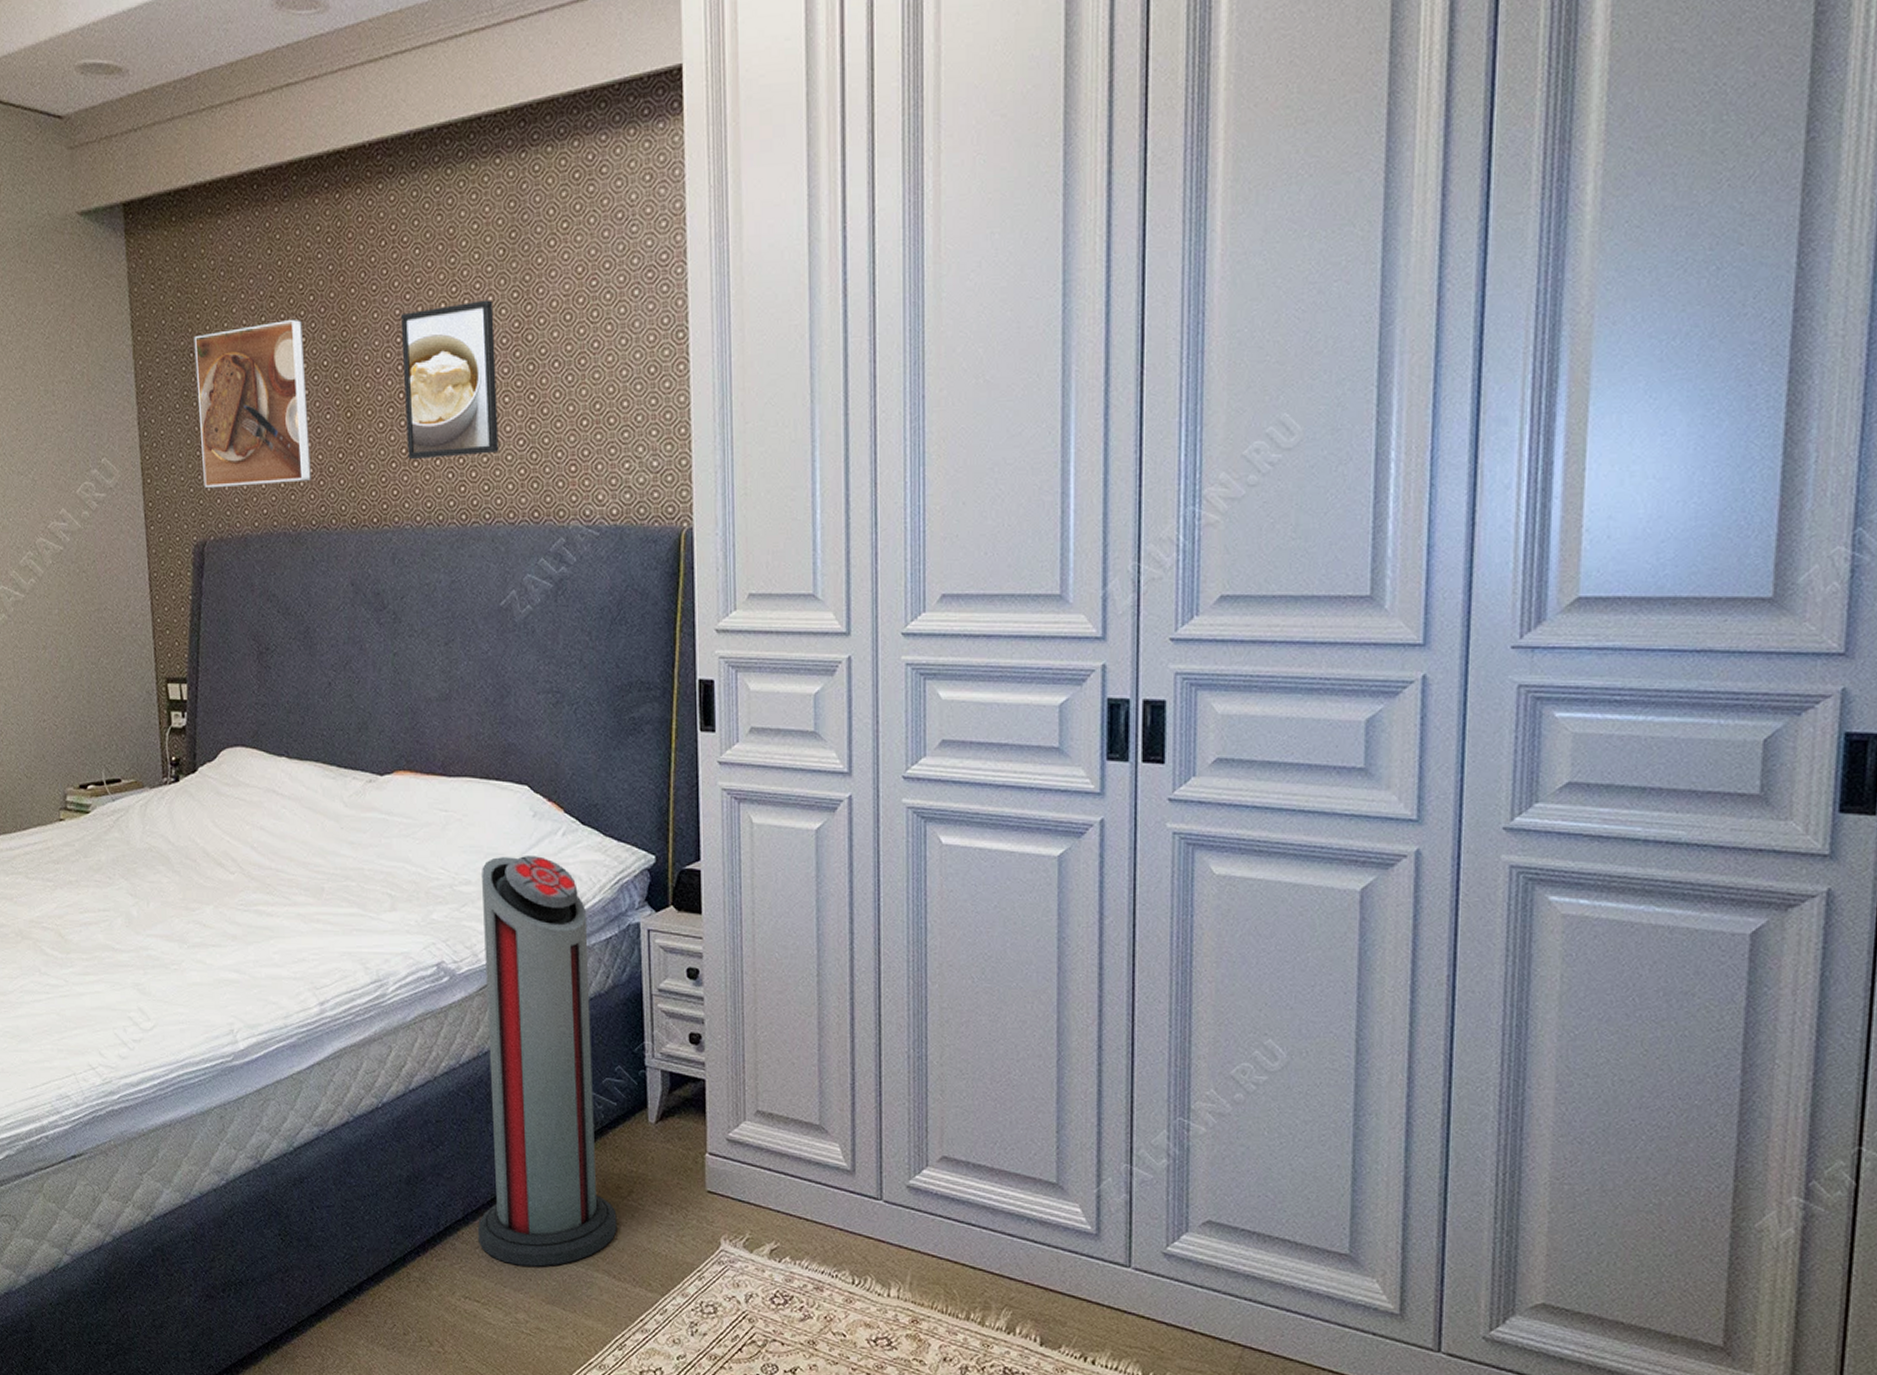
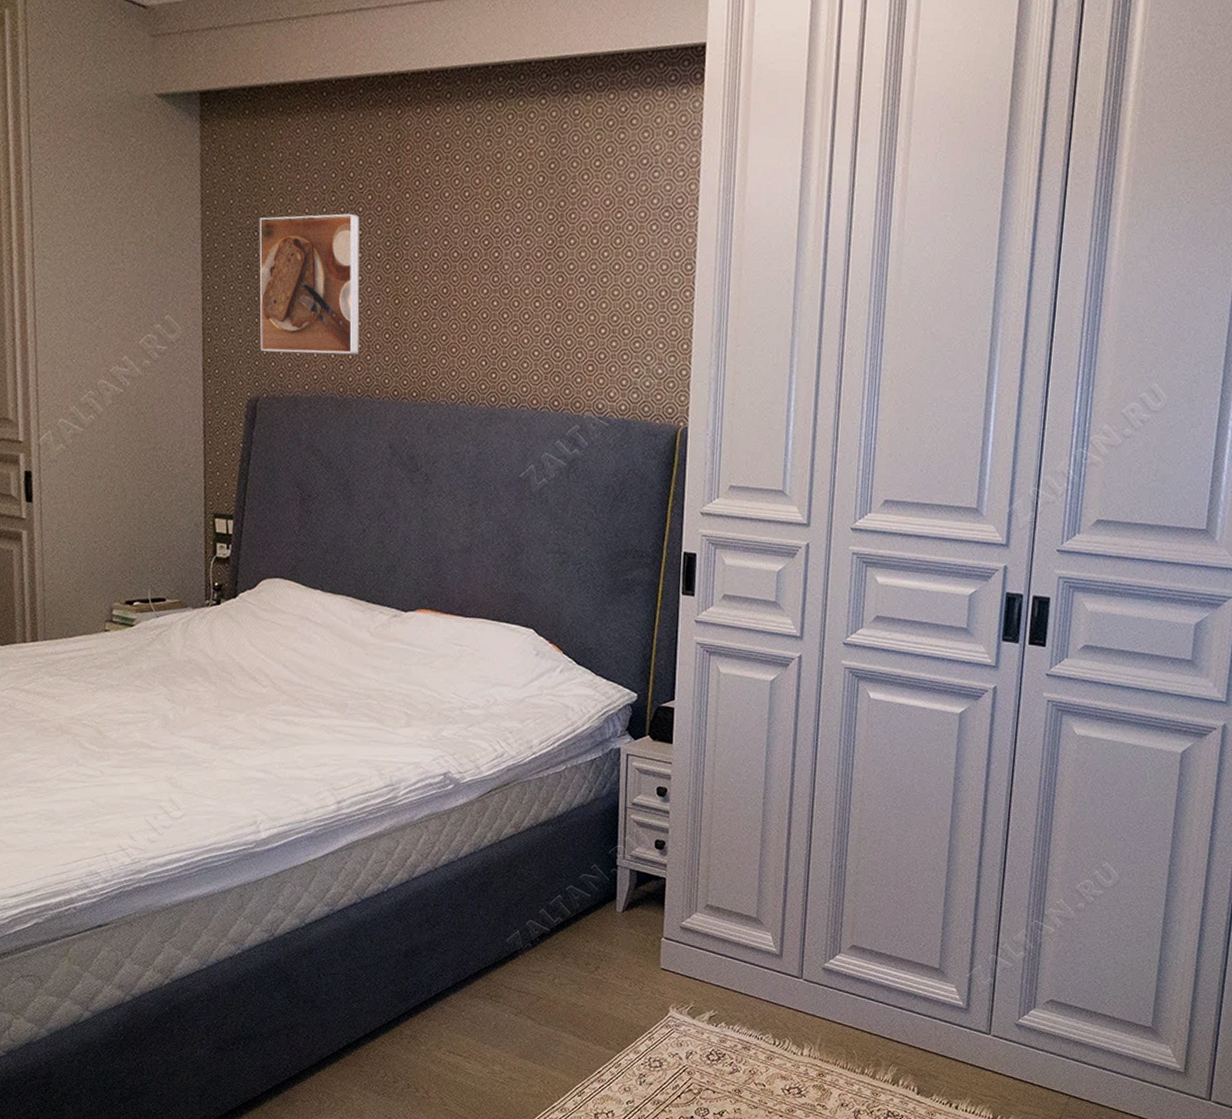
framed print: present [400,300,499,460] -> none [447,217,531,349]
air purifier: present [478,856,617,1267] -> none [465,687,584,1028]

